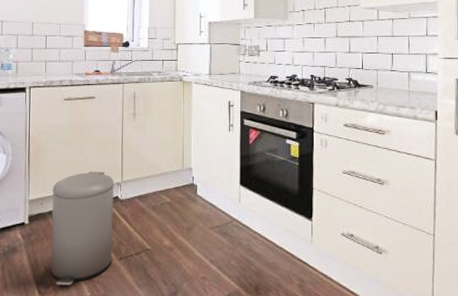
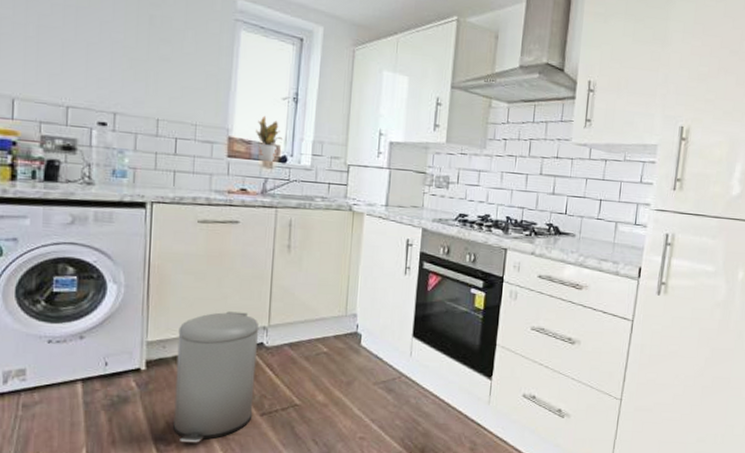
potted plant: none [105,11,125,48] -> present [256,115,283,163]

